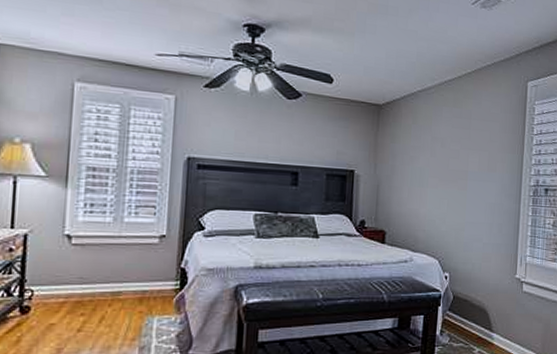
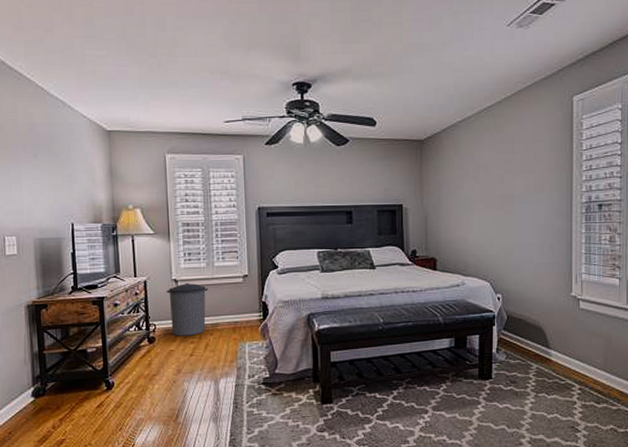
trash can: none [54,239,112,306] -> present [166,282,208,336]

